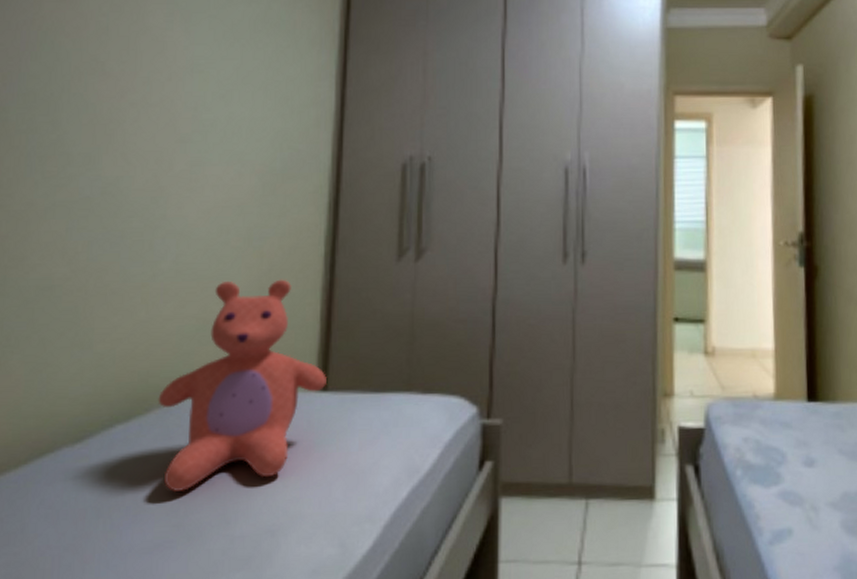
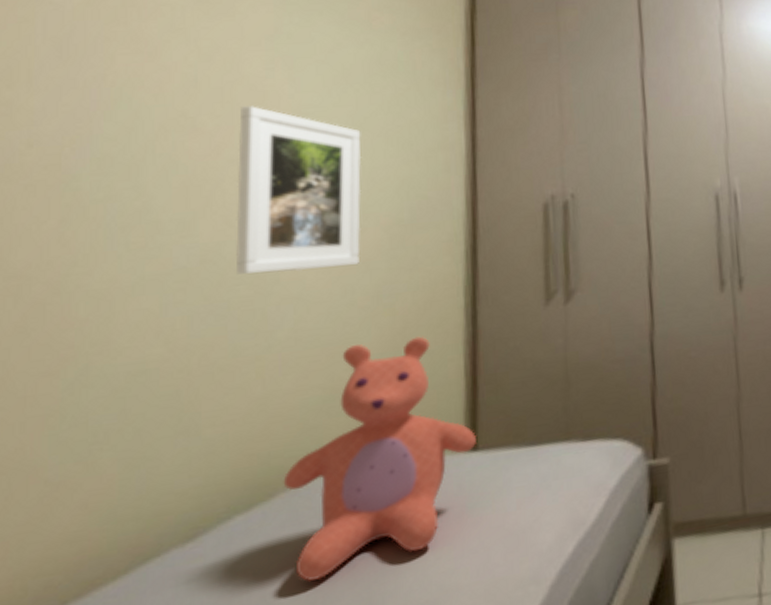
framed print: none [131,53,244,209] -> present [236,105,362,275]

